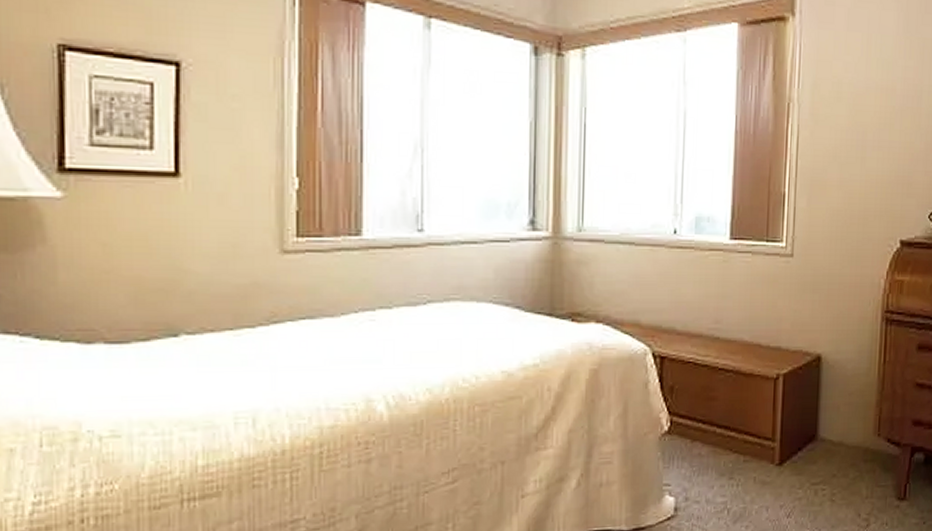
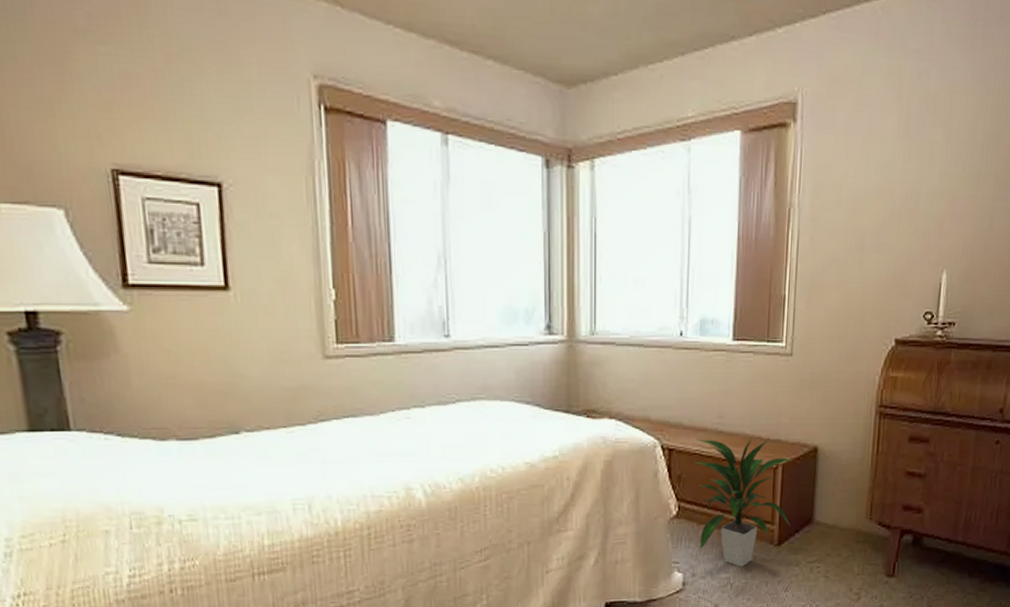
indoor plant: none [688,343,795,490] -> present [694,436,793,567]

